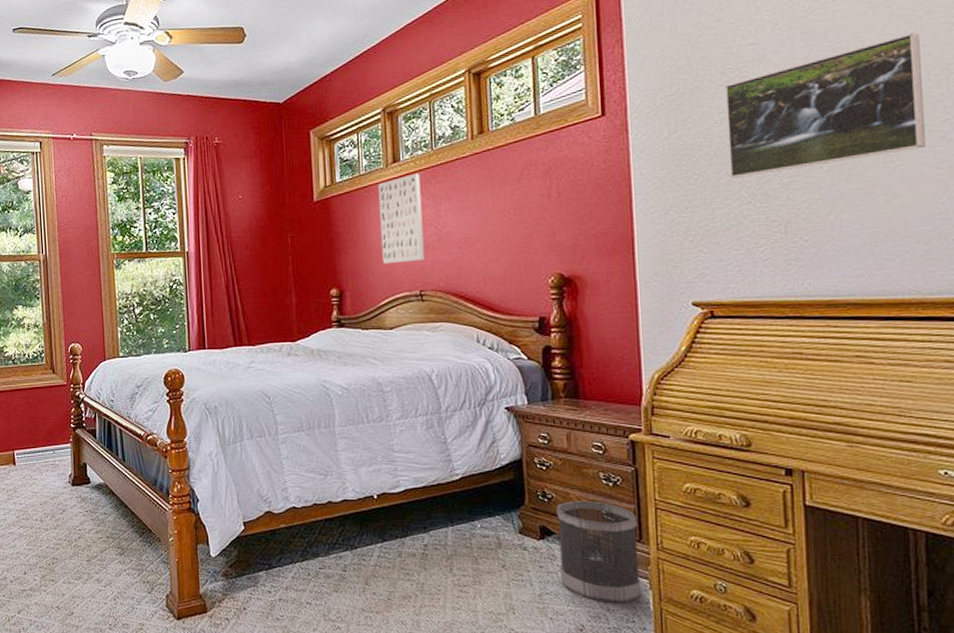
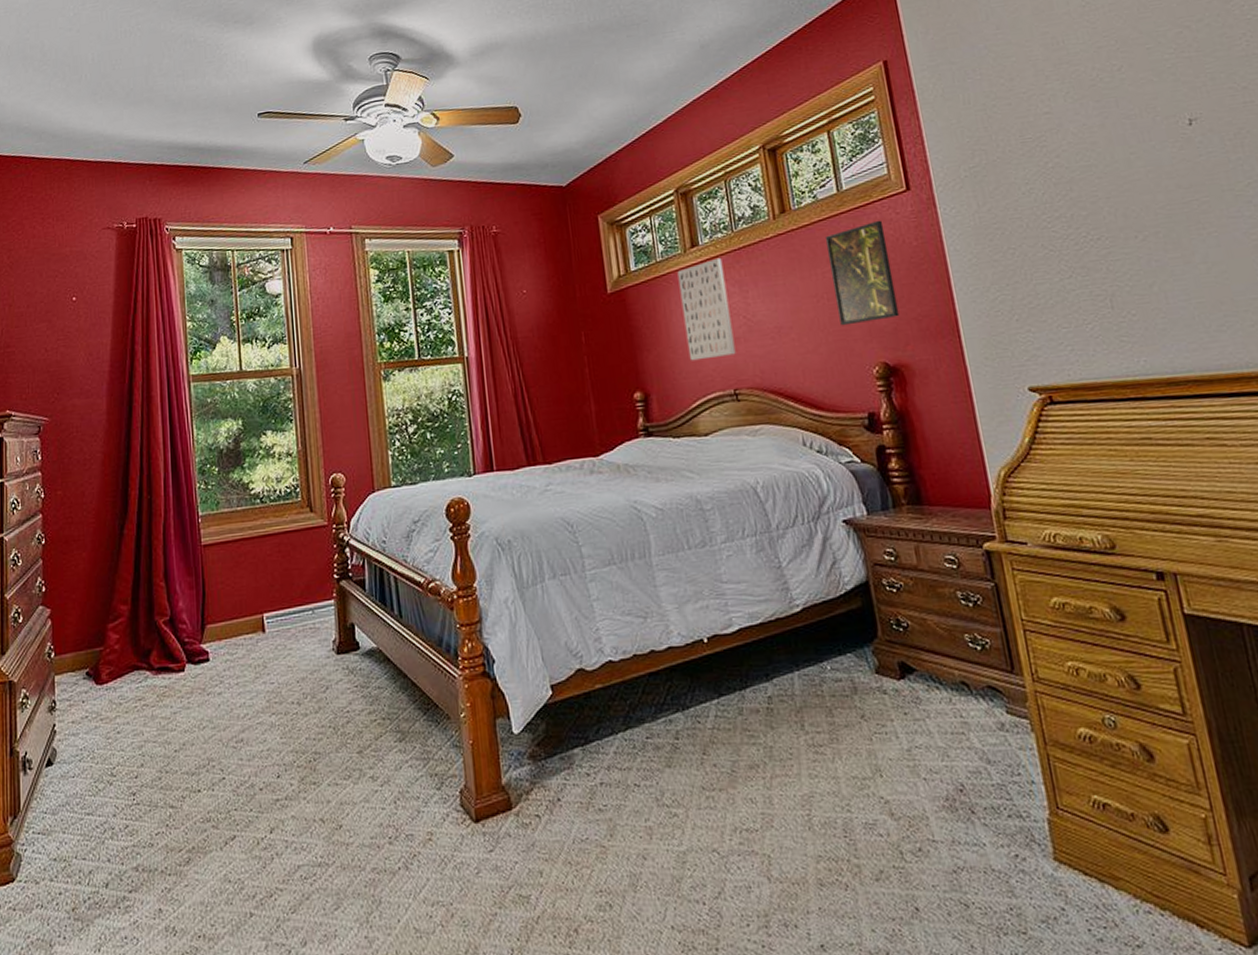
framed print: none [518,143,580,239] -> present [824,220,900,326]
wastebasket: present [556,501,642,603] -> none [914,626,1024,753]
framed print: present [724,33,925,178] -> none [1026,98,1234,251]

